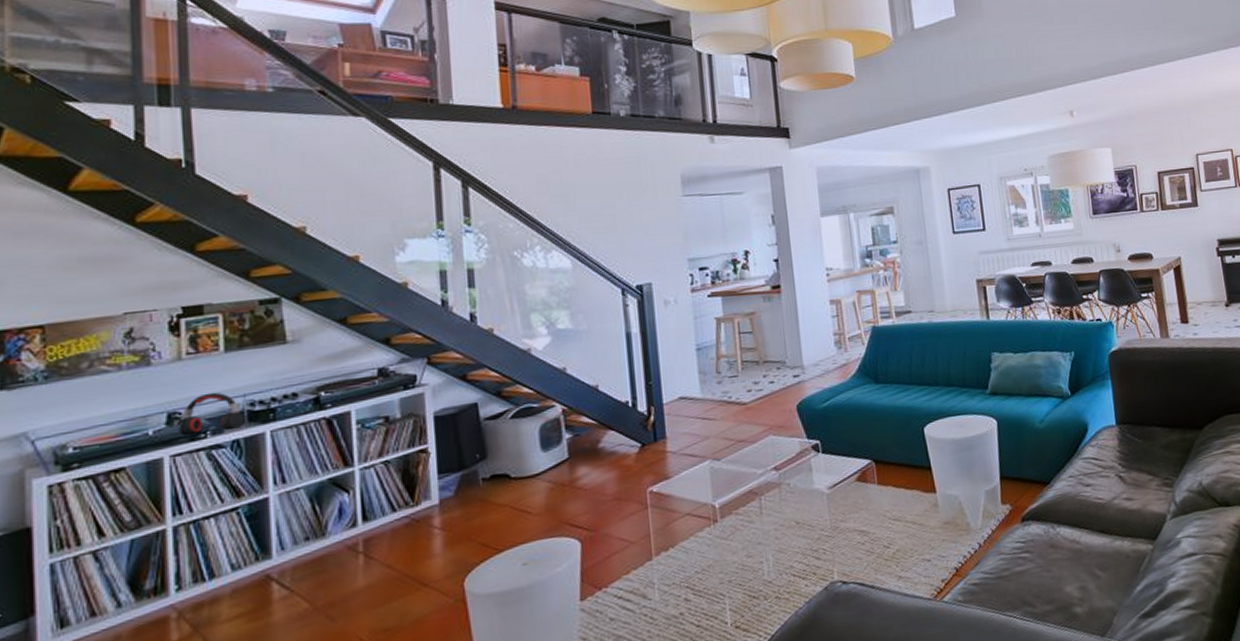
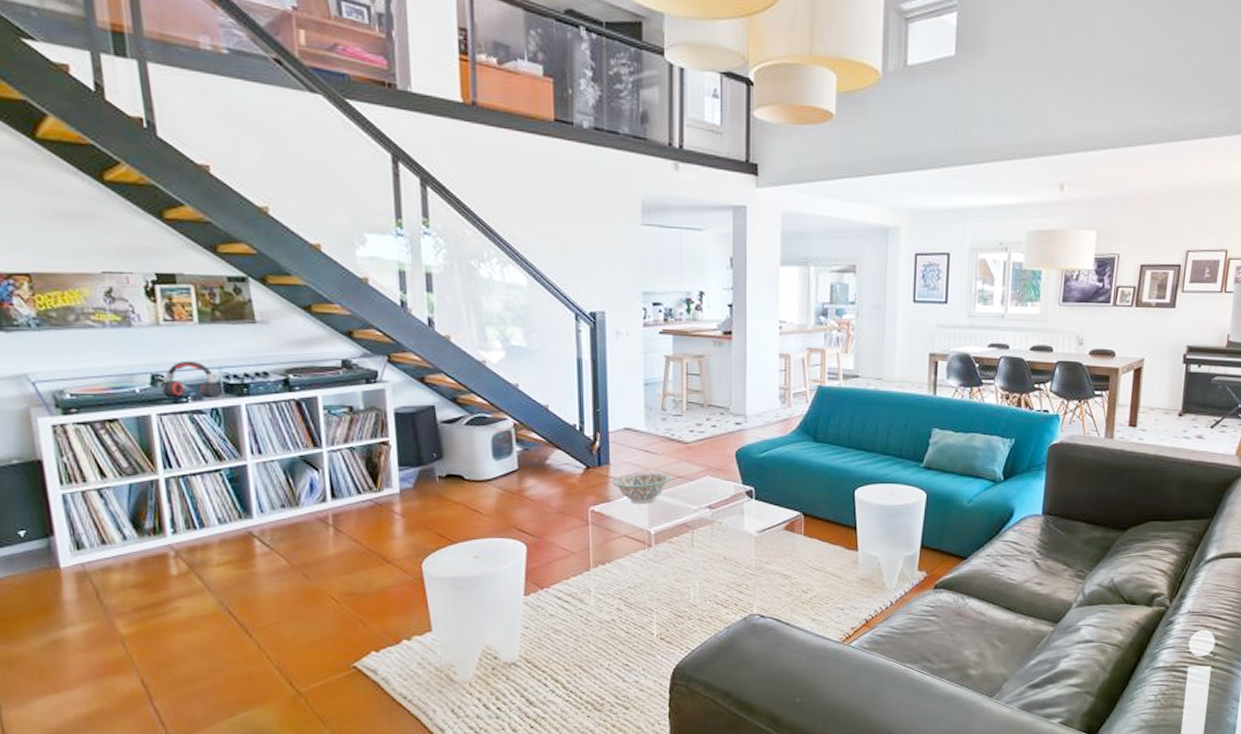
decorative bowl: none [670,439,733,478] -> present [612,473,671,504]

